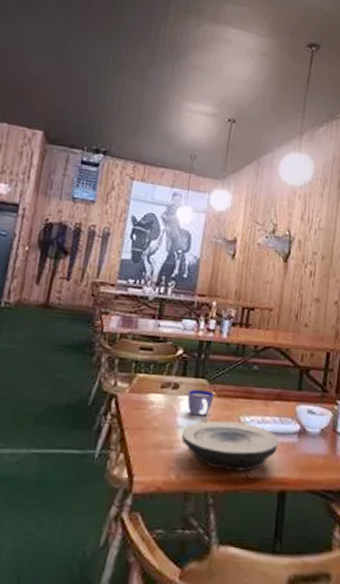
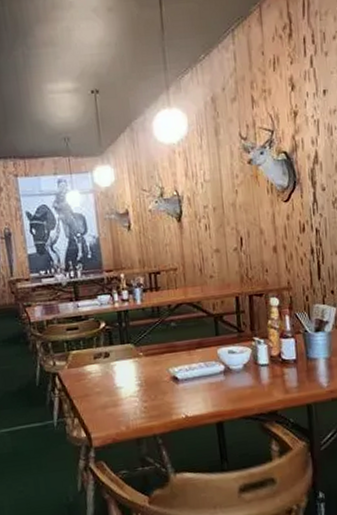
plate: present [181,420,279,472] -> none [121,373,208,415]
cup: present [187,389,215,417] -> none [118,352,143,376]

